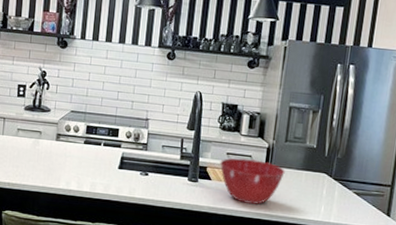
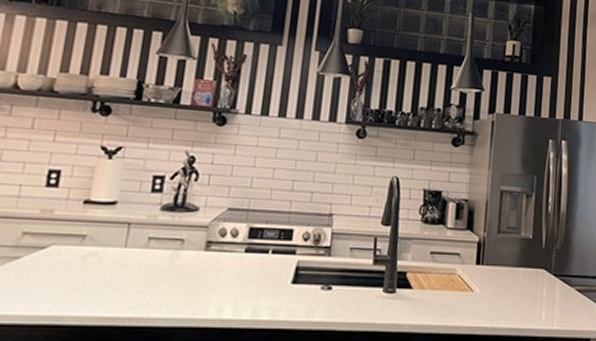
mixing bowl: present [220,158,285,205] -> none [422,257,499,315]

